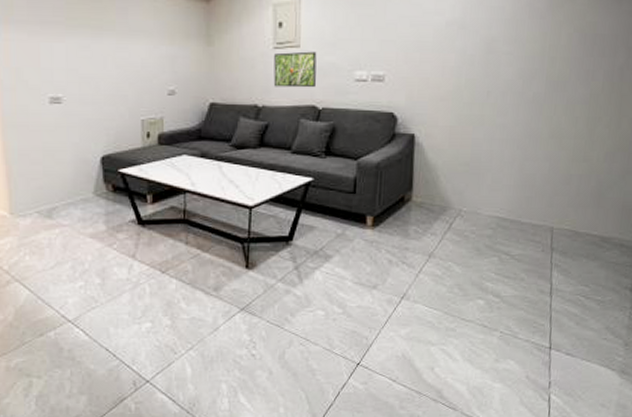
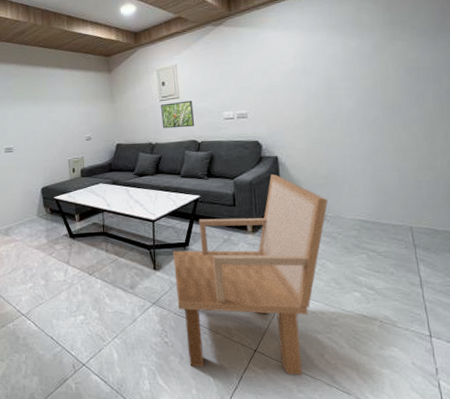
armchair: none [271,155,466,391] -> present [173,173,328,376]

